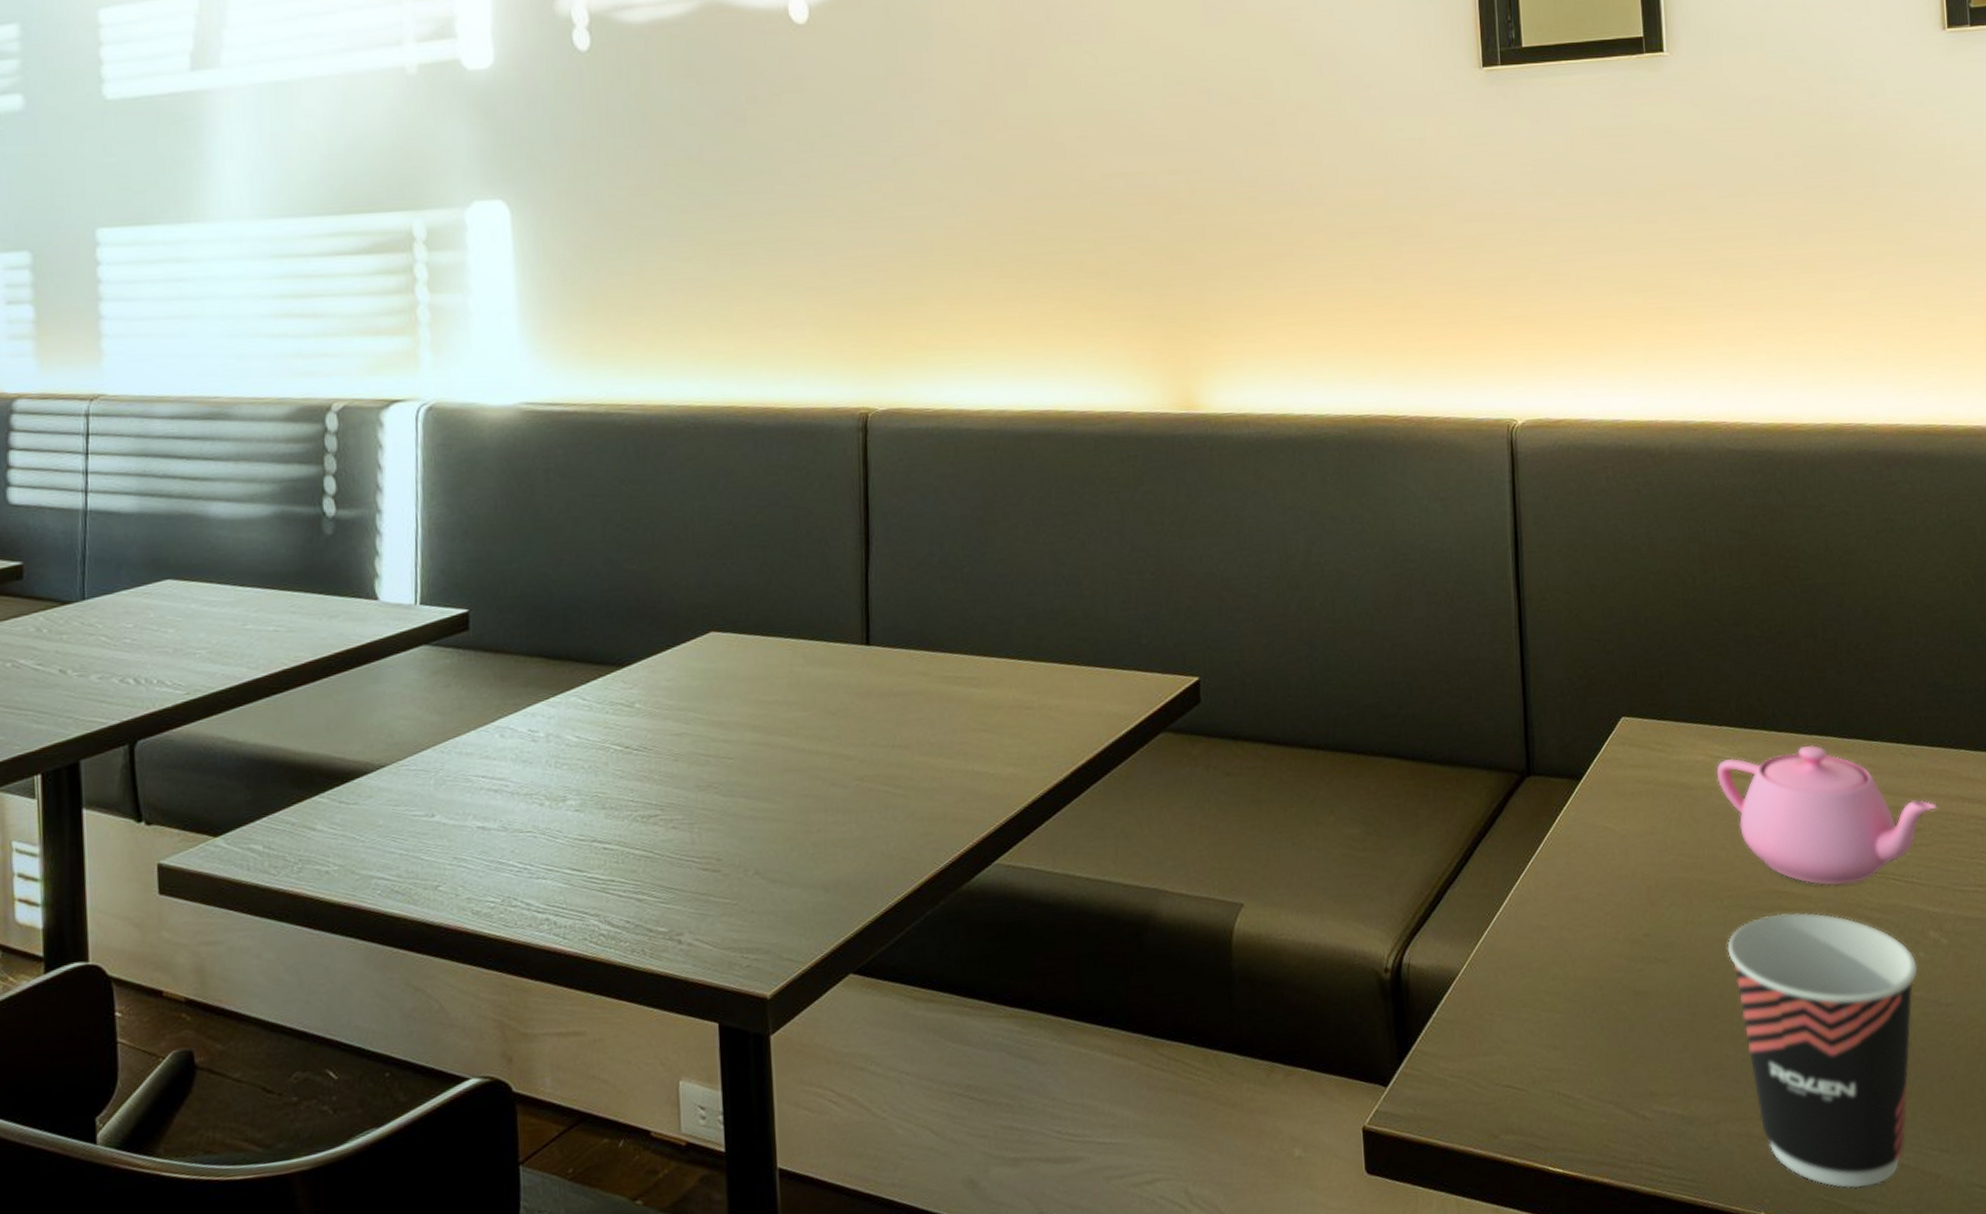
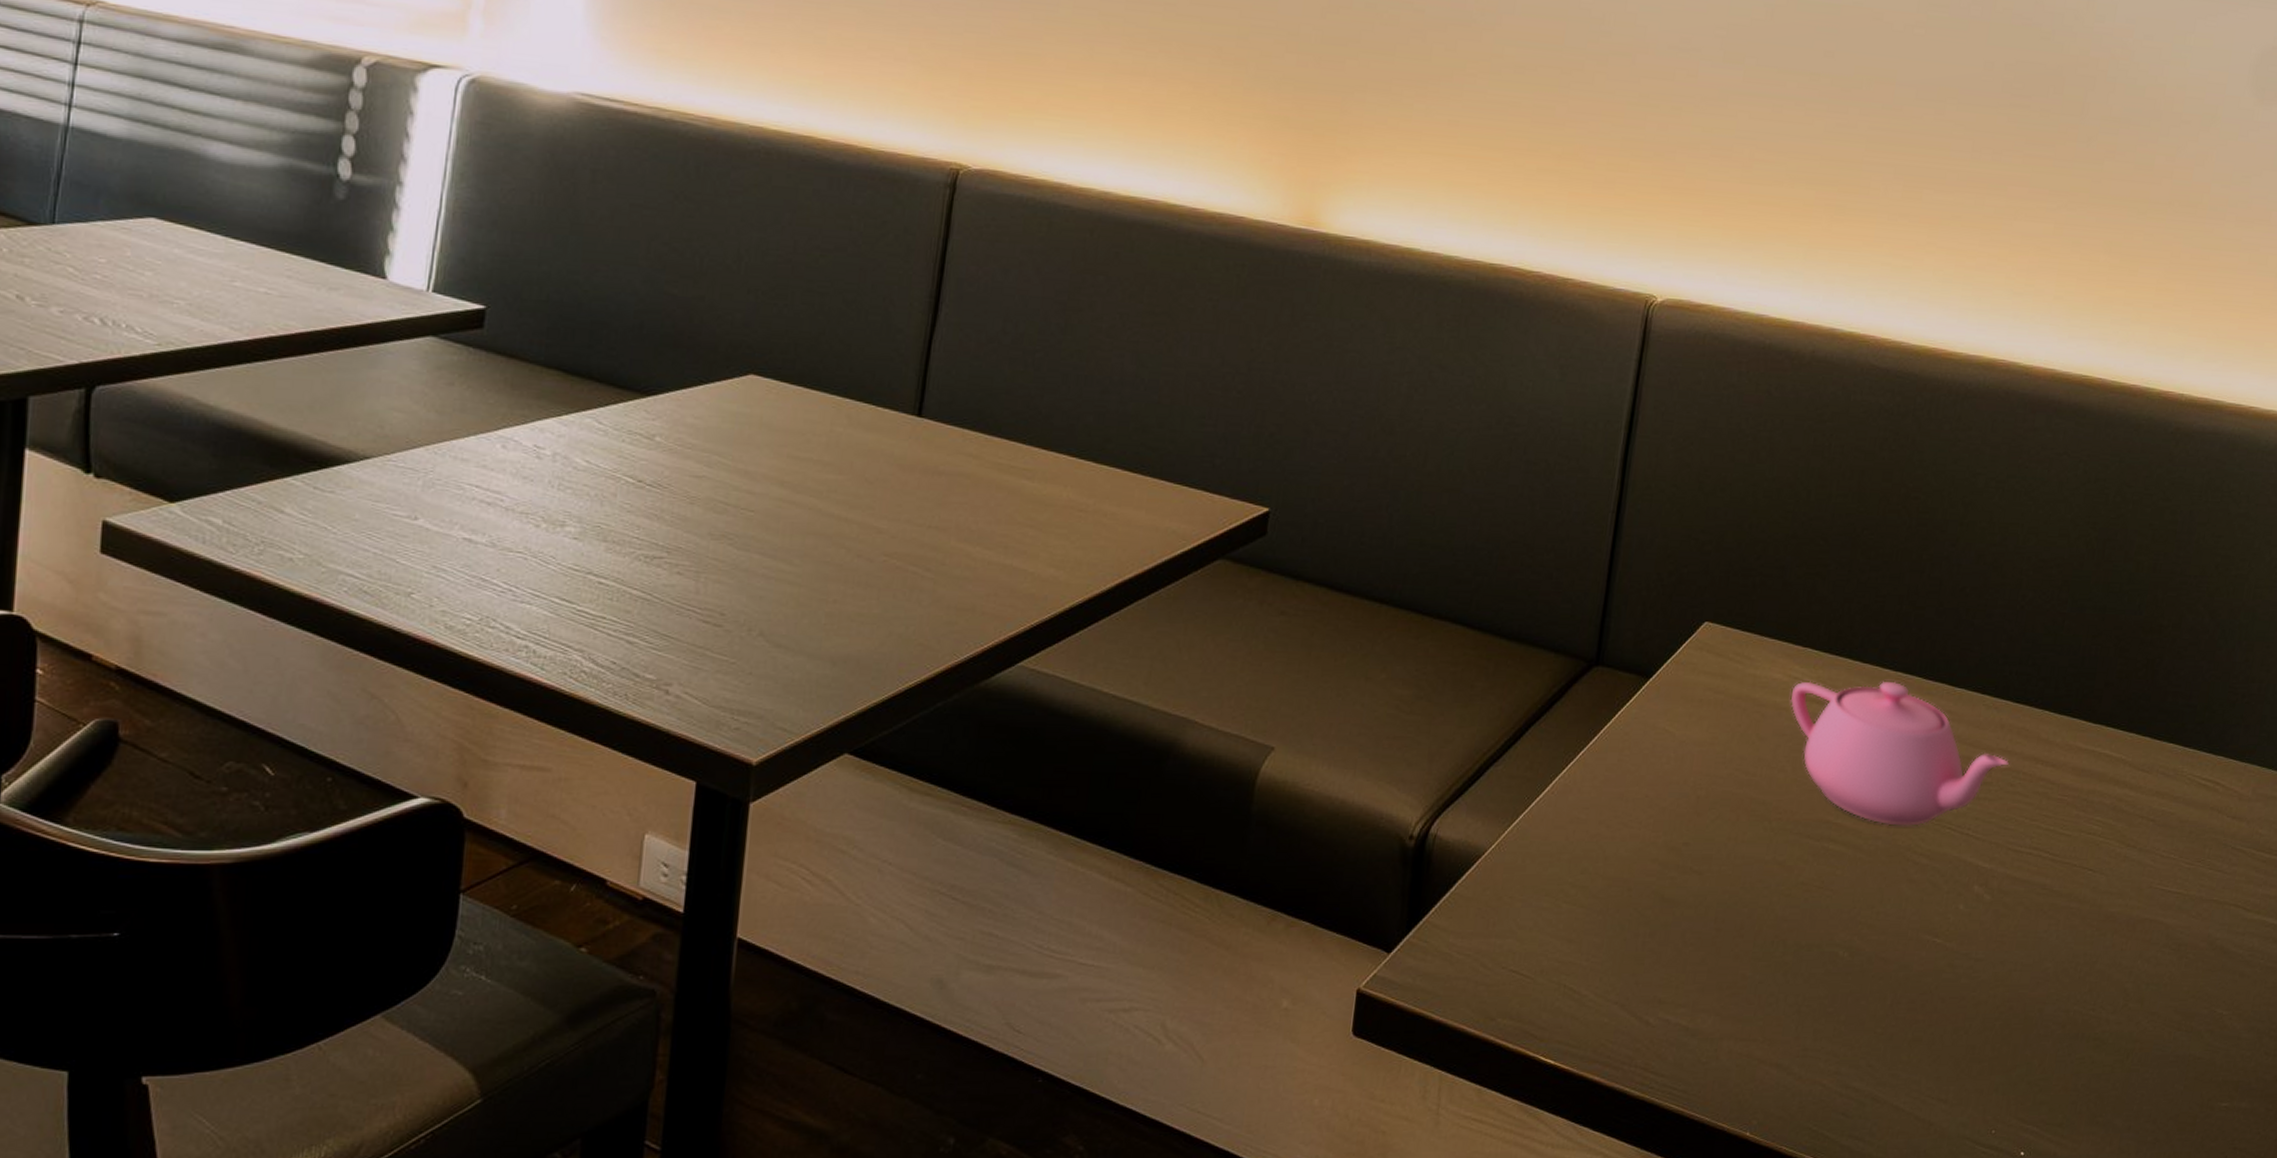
cup: present [1727,912,1918,1189] -> none [1764,844,1955,1124]

